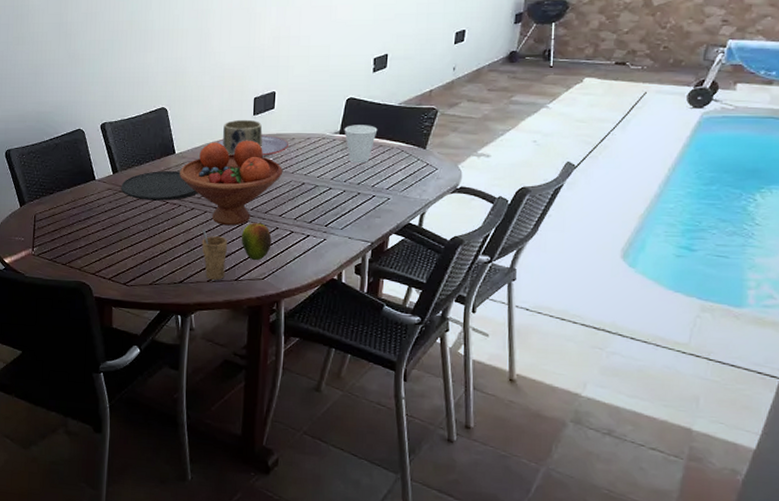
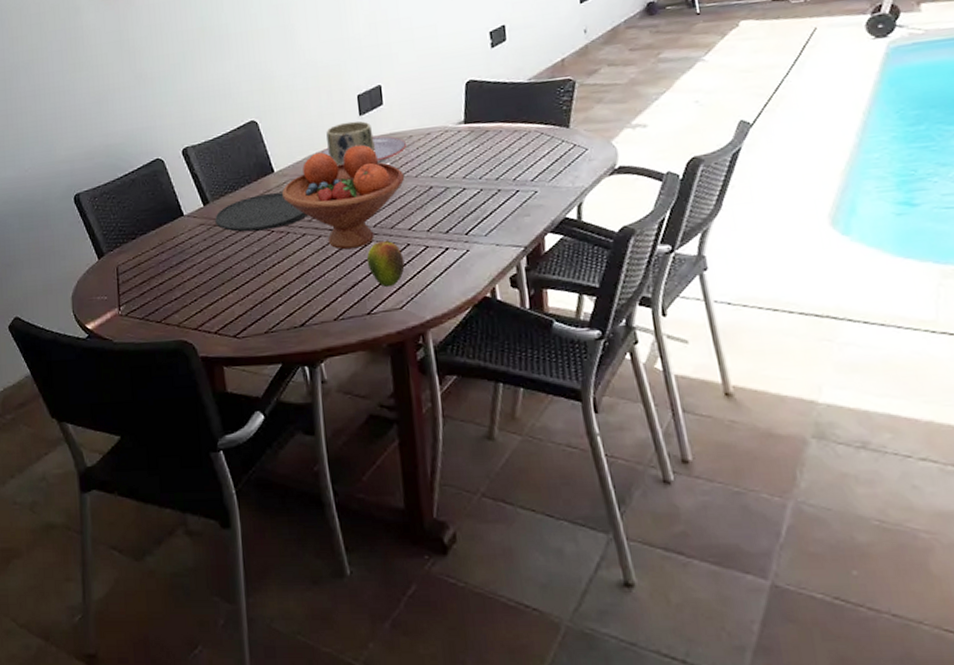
cup: present [202,230,227,280] -> none [319,258,354,318]
cup: present [344,125,378,164] -> none [468,108,509,156]

